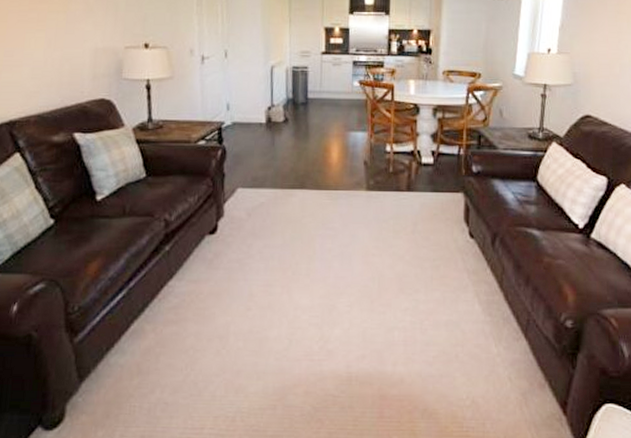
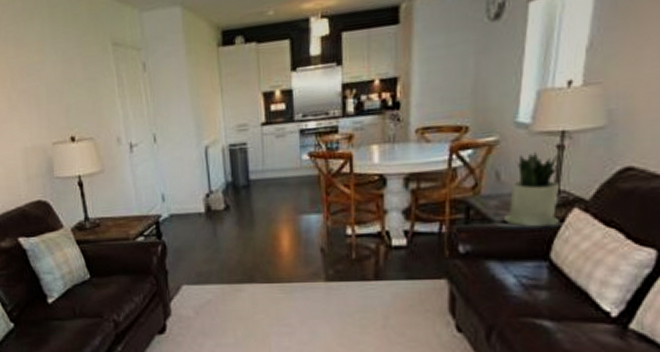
planter: none [504,98,544,156] -> present [503,152,562,229]

